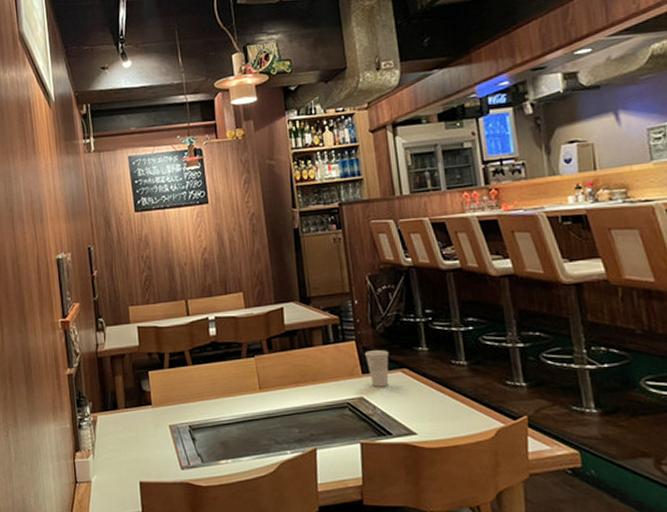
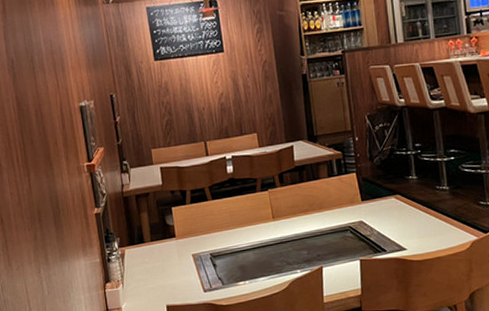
cup: present [364,350,390,387] -> none [363,180,385,212]

